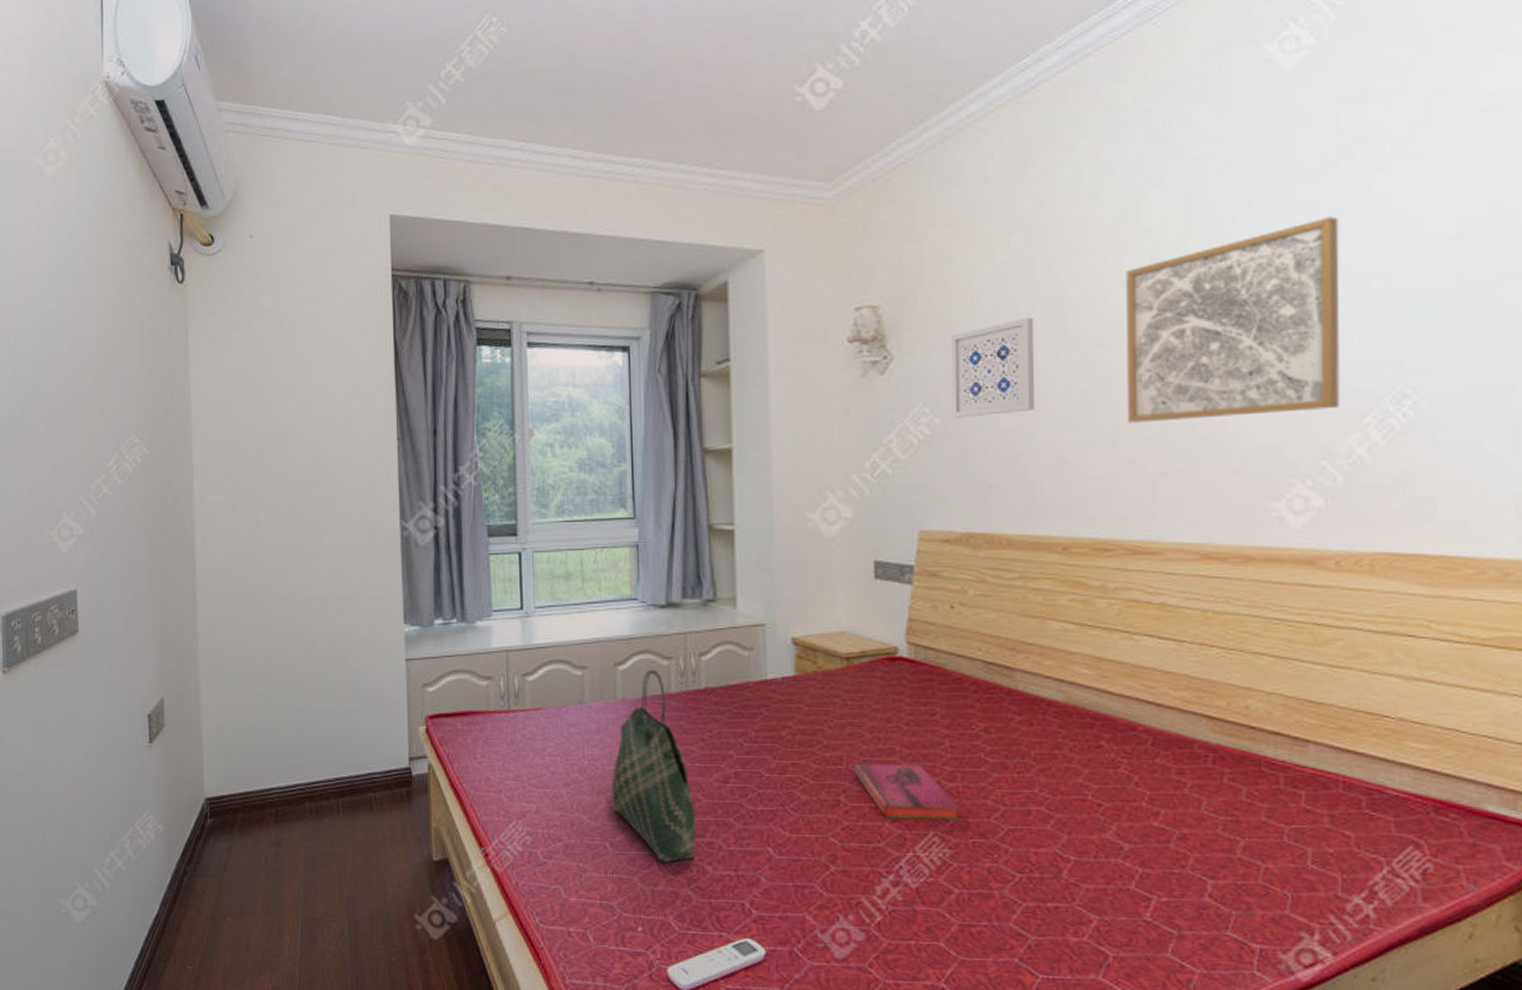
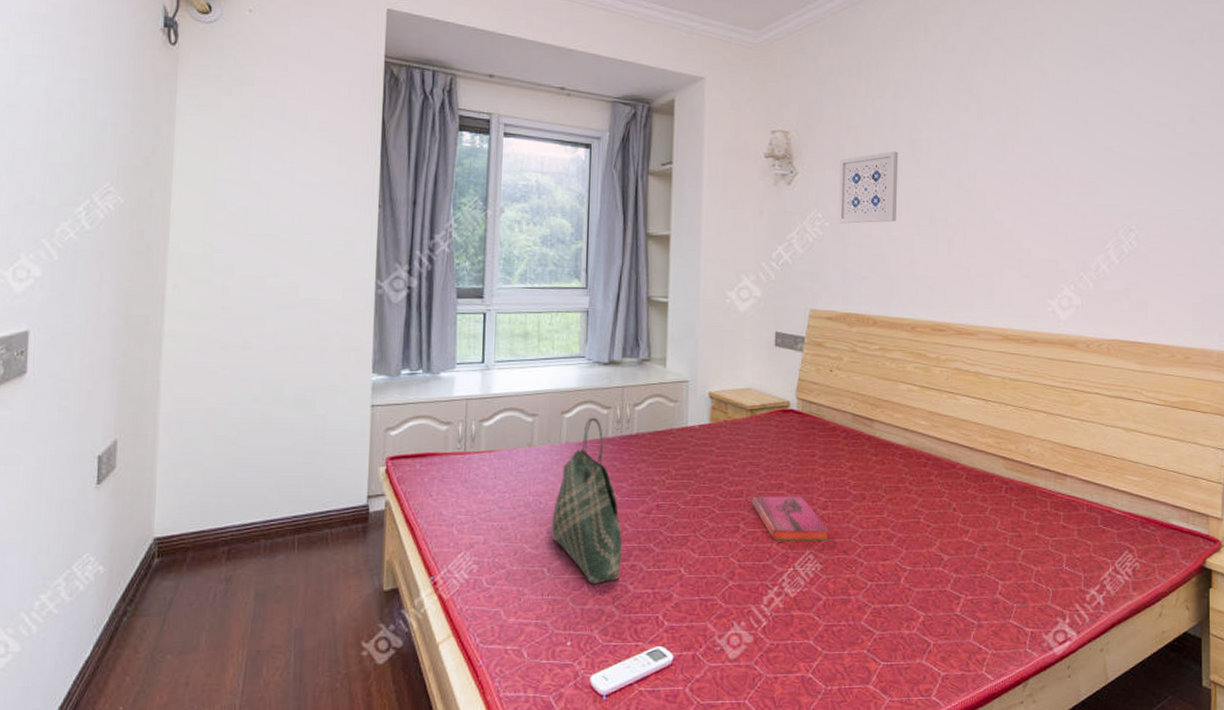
wall art: present [1126,216,1340,423] -> none [958,100,1096,237]

